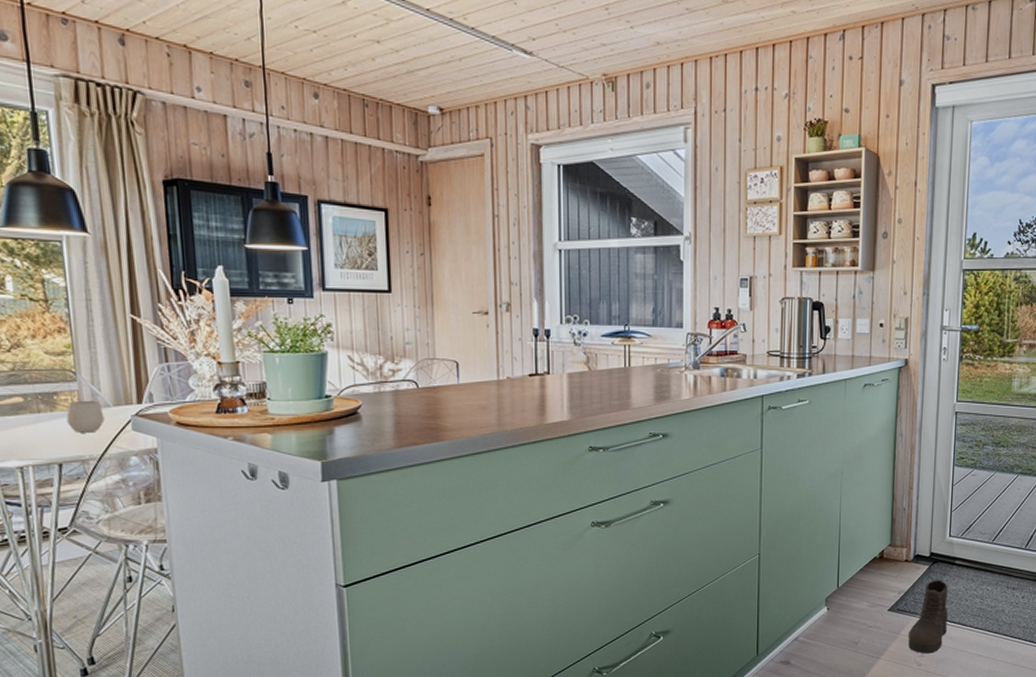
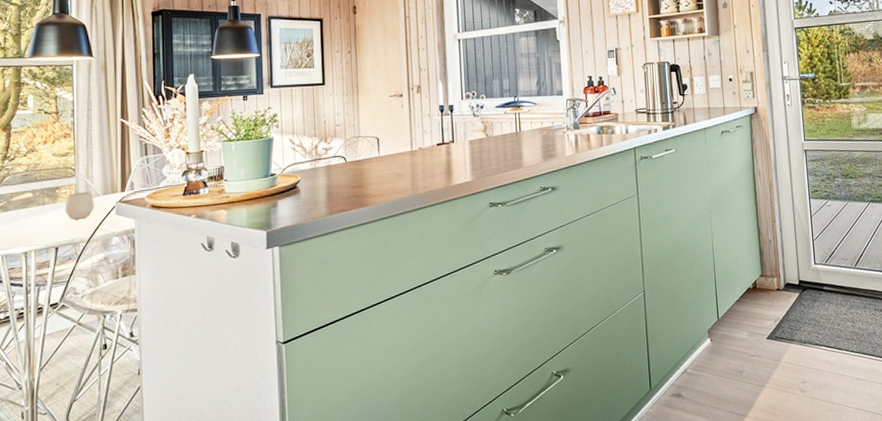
boot: present [908,580,948,654] -> none [788,306,824,380]

